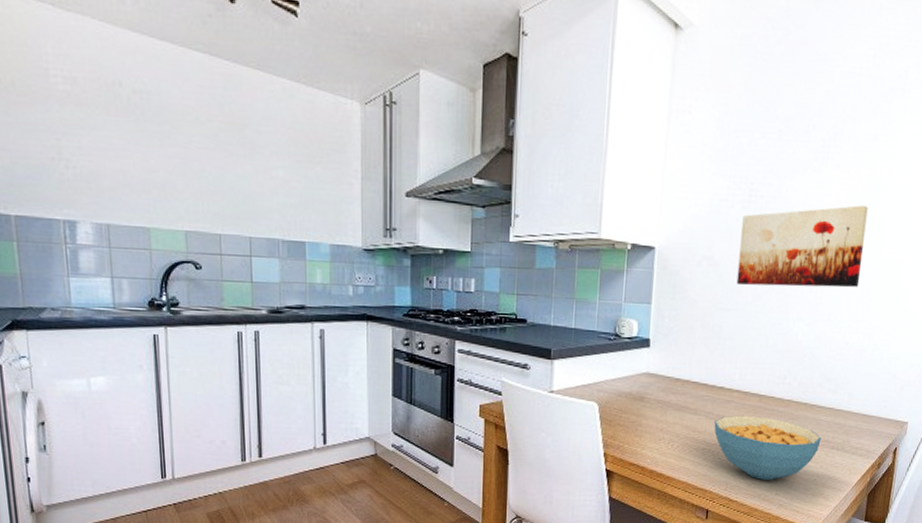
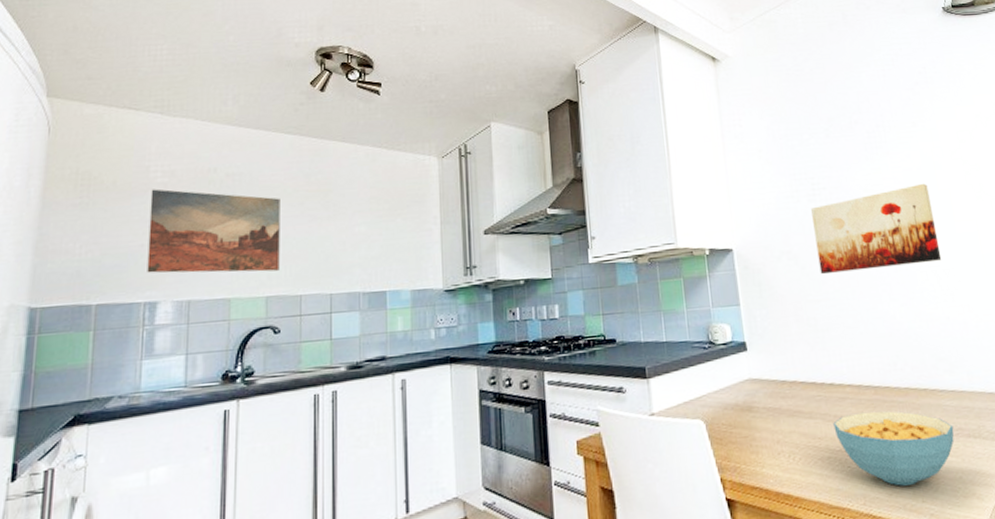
wall art: none [53,96,197,206] -> present [147,189,280,273]

